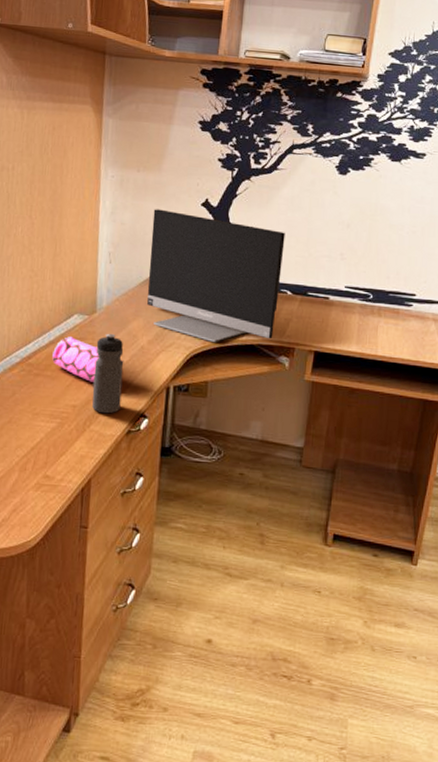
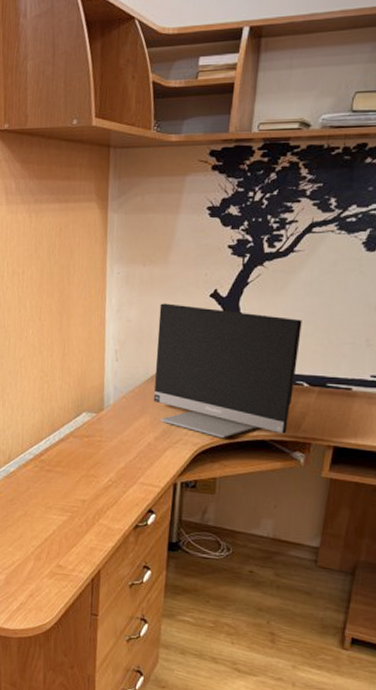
pencil case: present [52,337,124,382] -> none [63,434,131,478]
water bottle: present [92,333,124,414] -> none [100,430,131,509]

